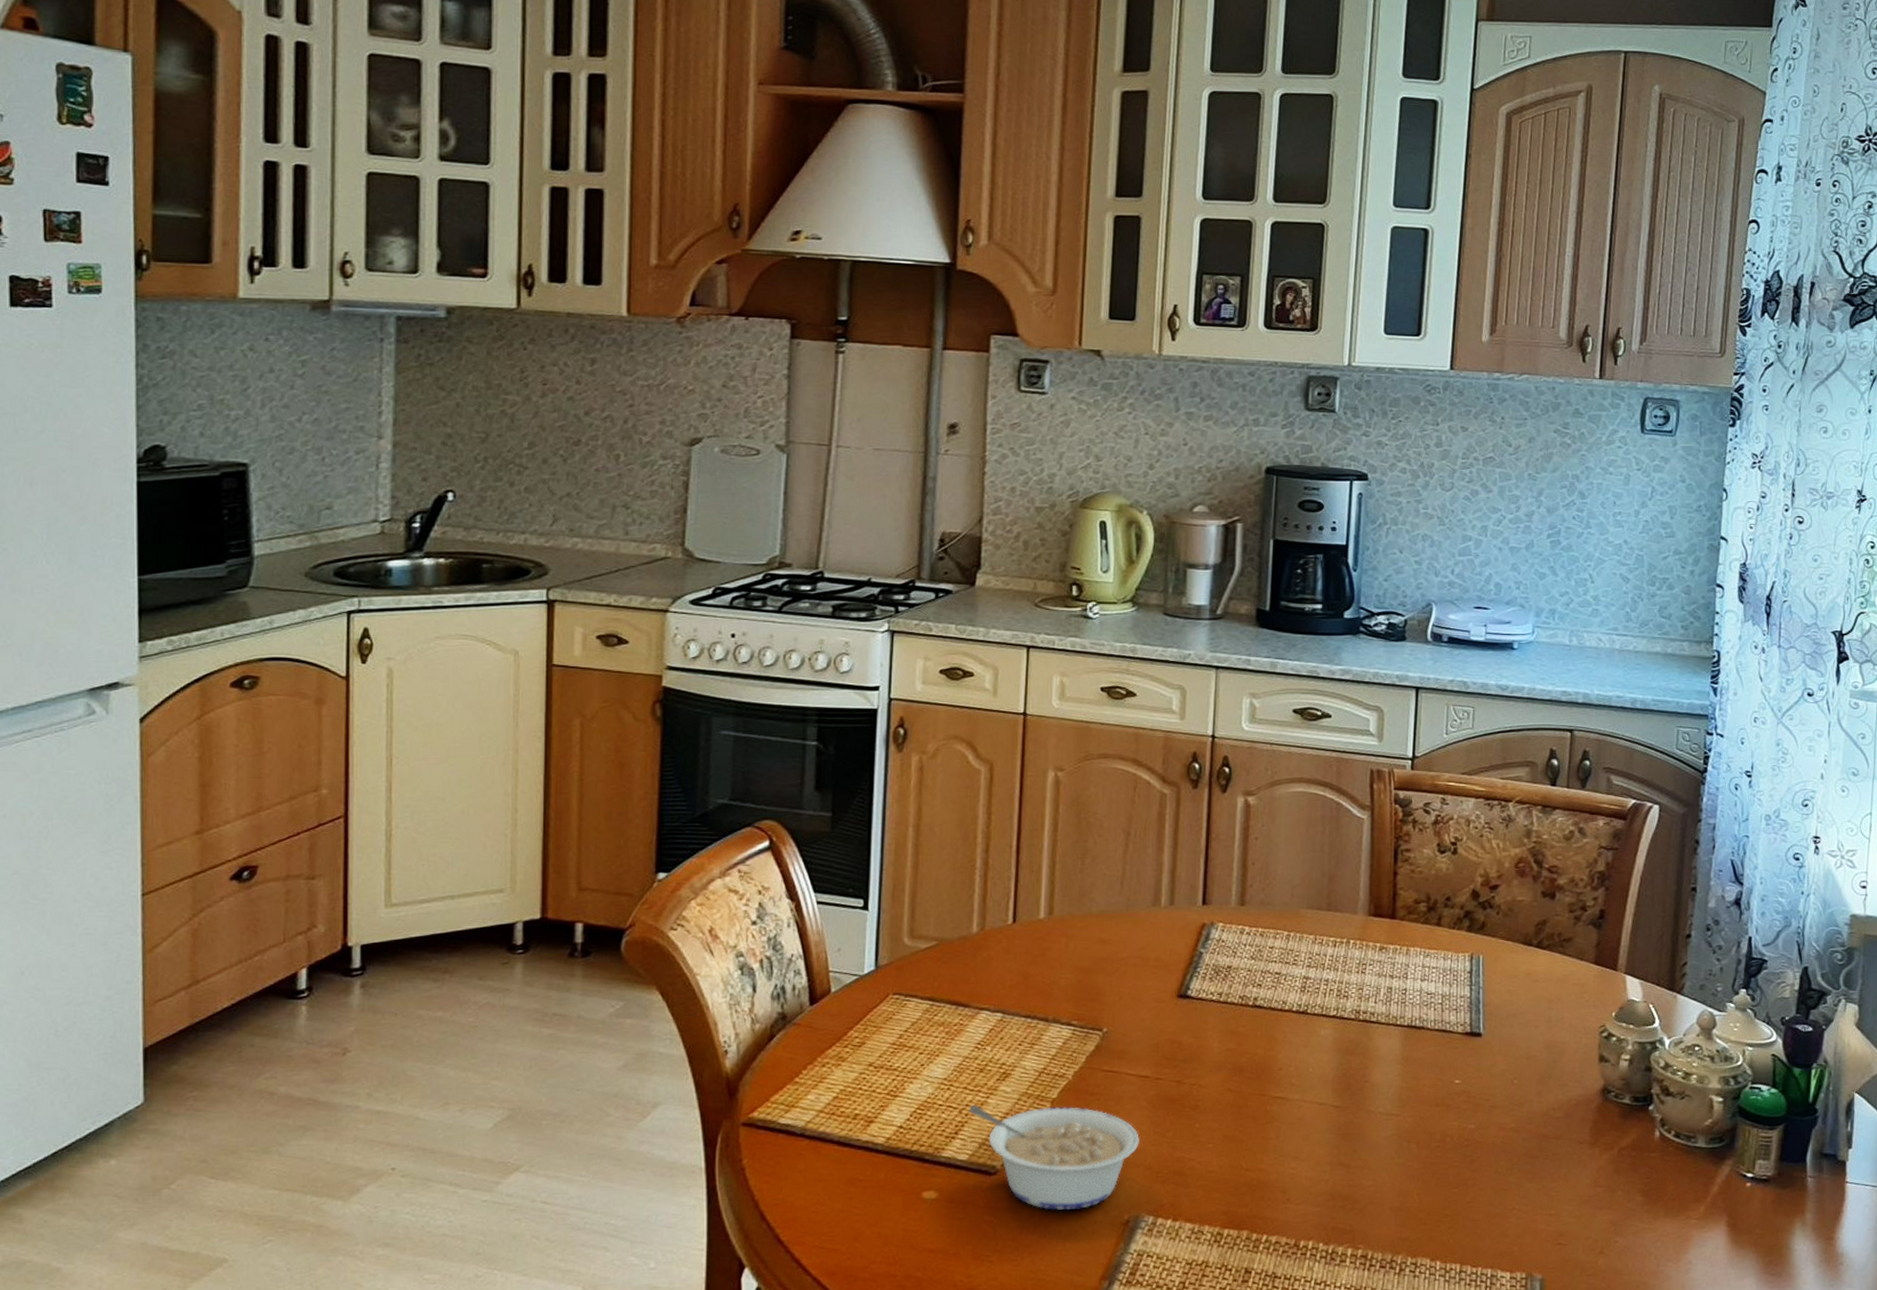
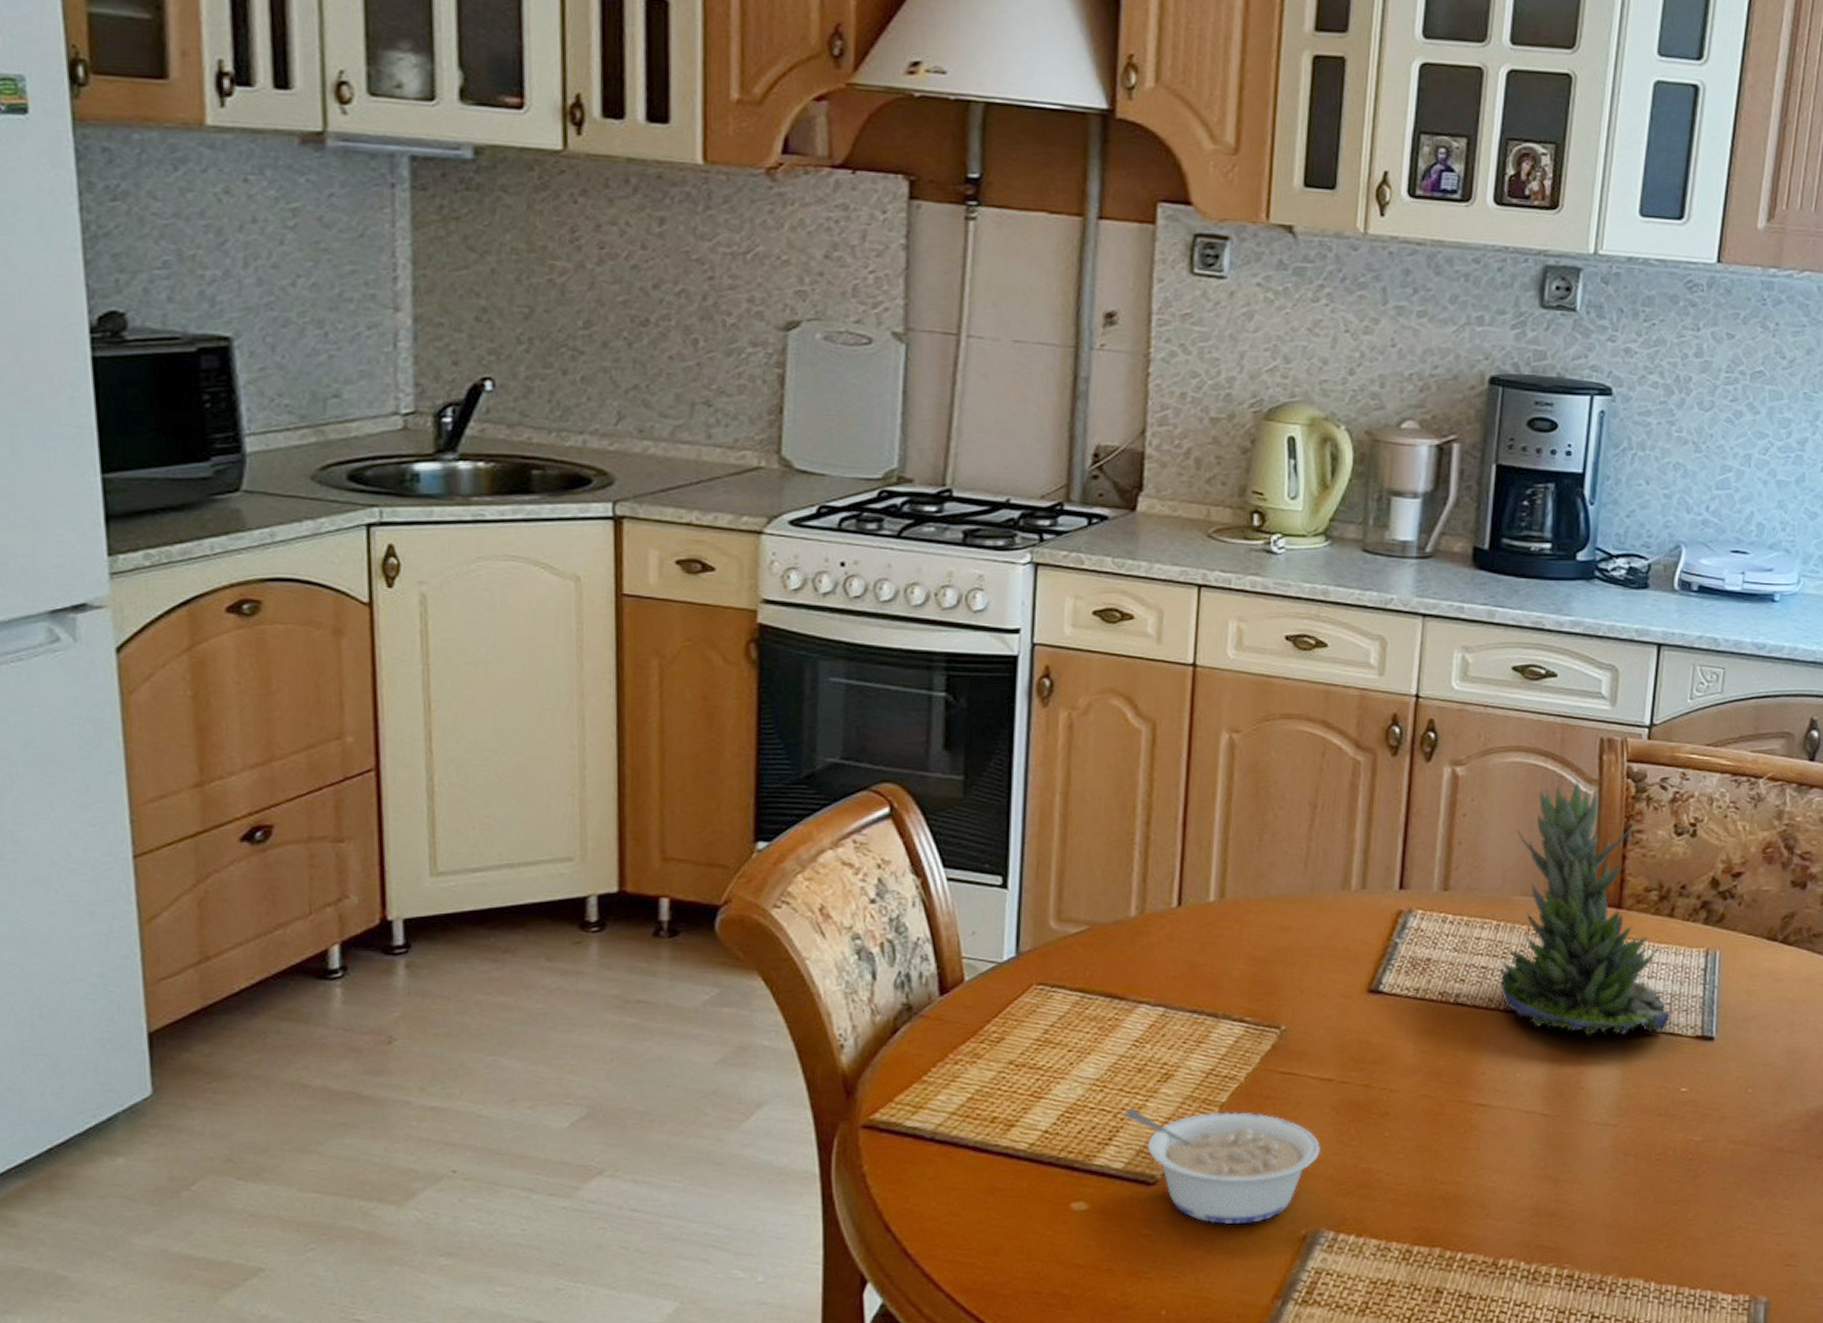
succulent plant: none [1292,806,1443,1034] -> present [1500,780,1671,1036]

